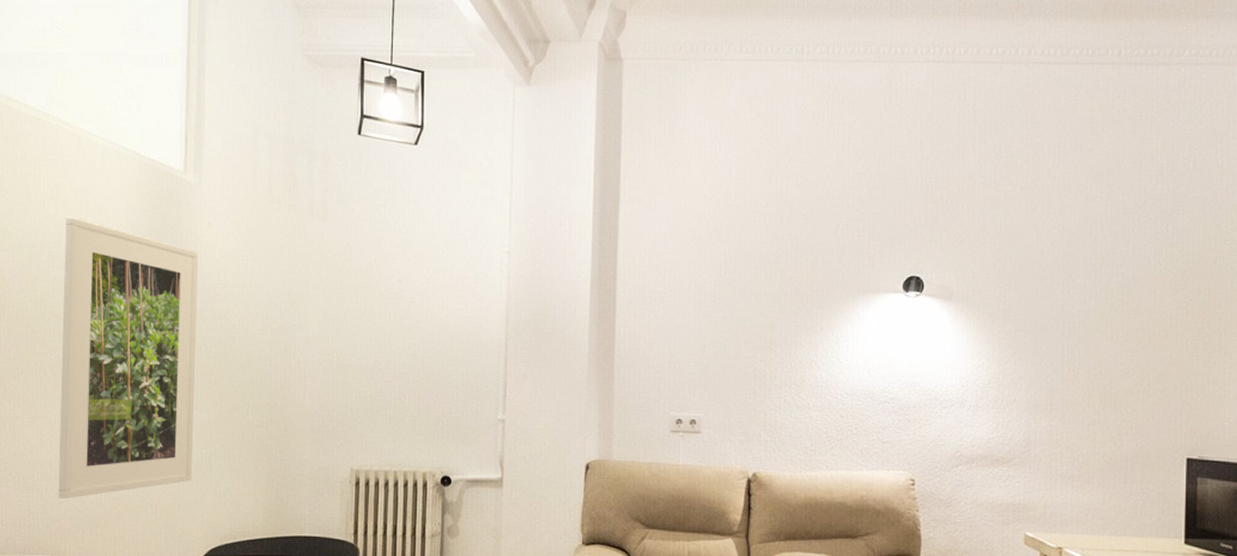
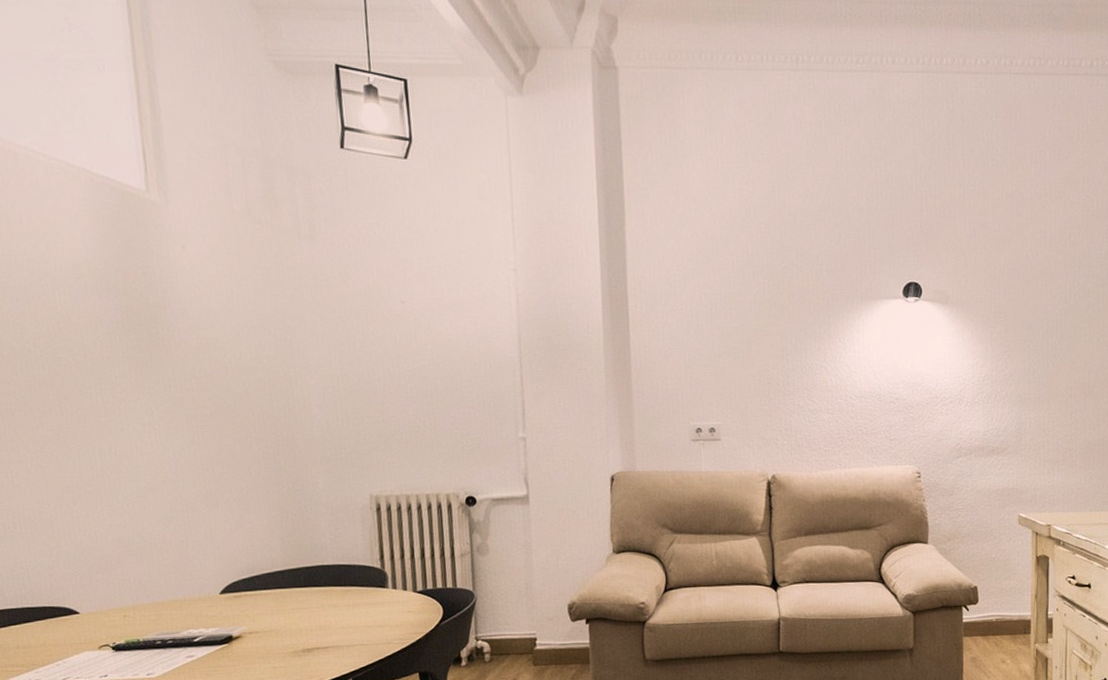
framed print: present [58,216,198,498] -> none [12,242,198,545]

